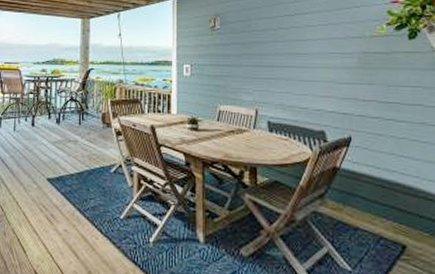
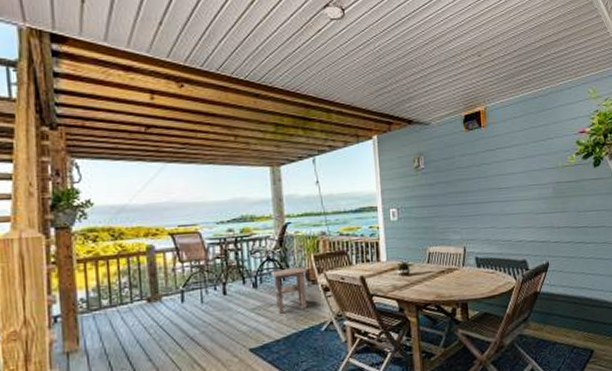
side table: none [72,109,104,150] -> present [270,266,308,314]

